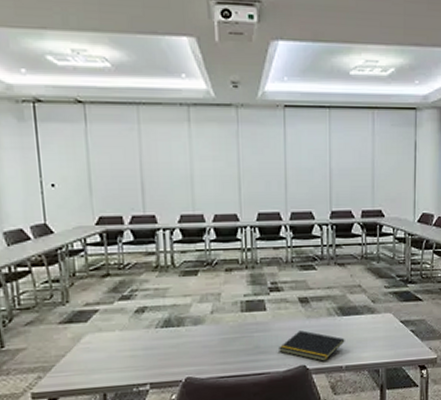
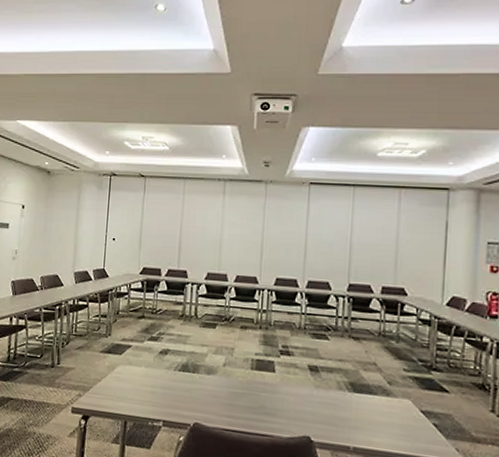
notepad: present [279,330,345,361] -> none [284,399,355,437]

